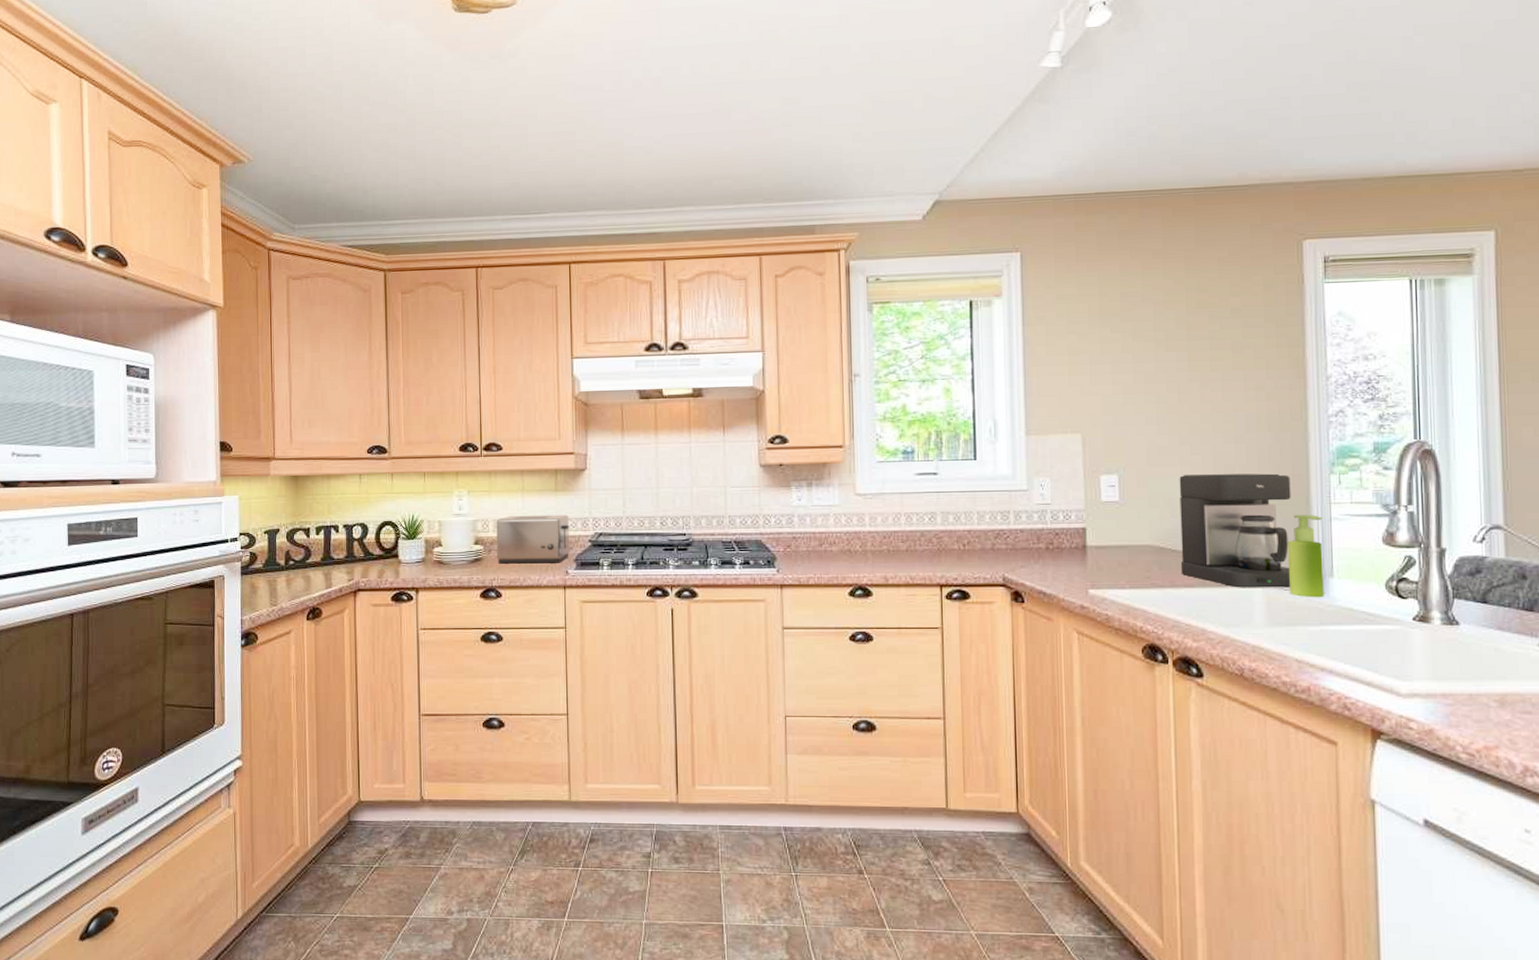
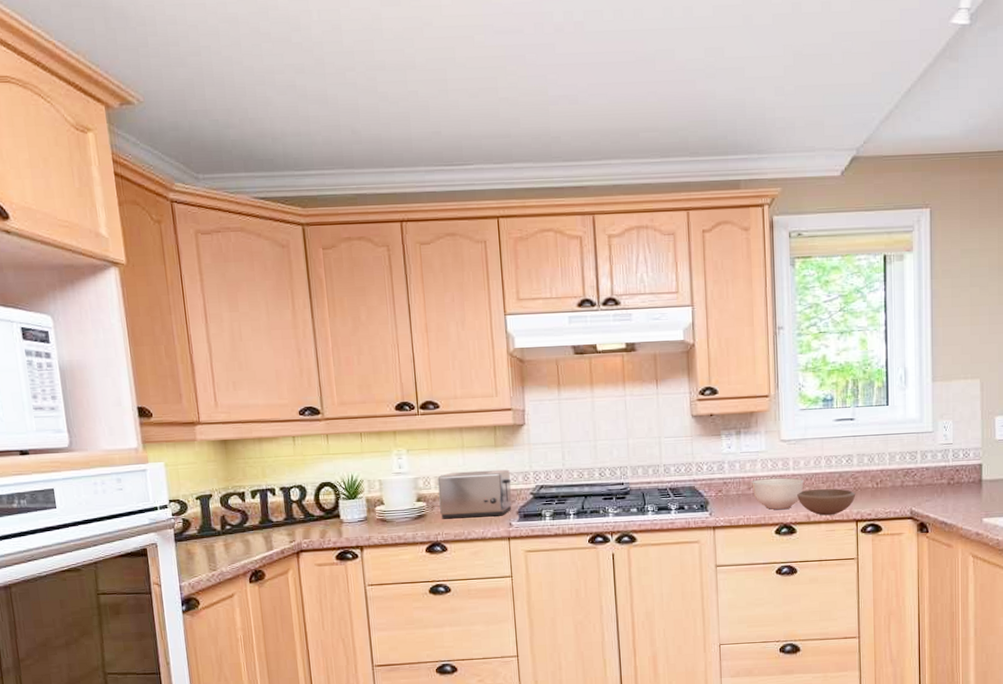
bowl: none [823,534,881,569] -> present [752,477,804,510]
bowl: none [874,549,940,578] -> present [797,489,856,516]

